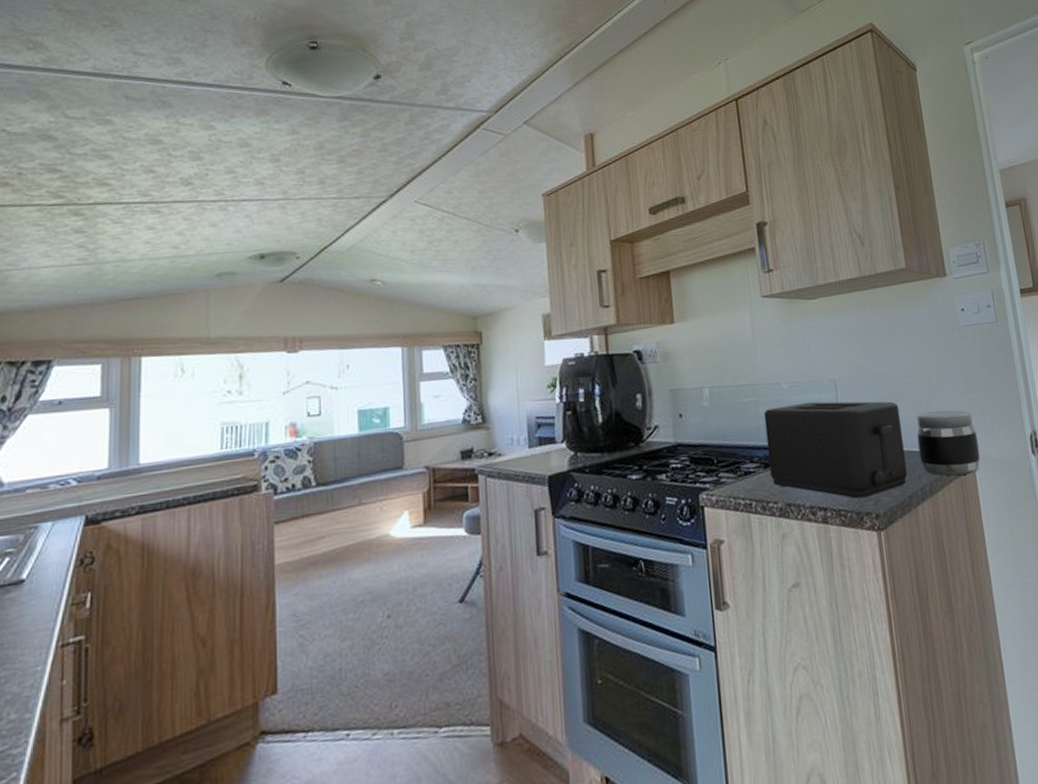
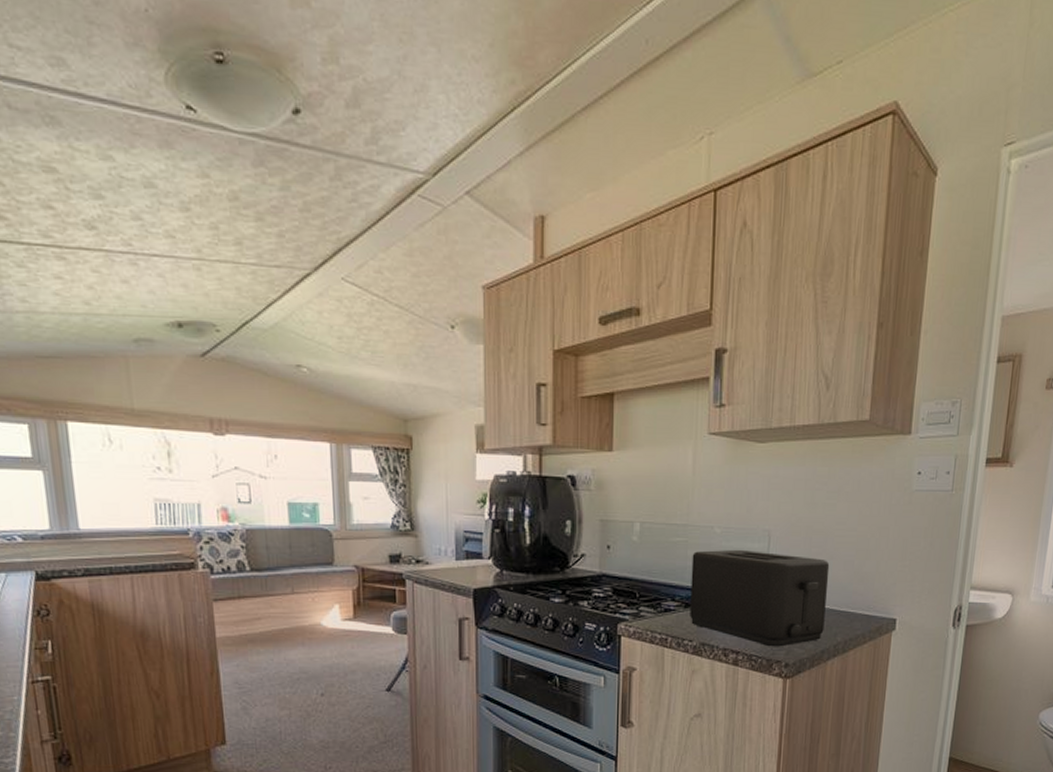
jar: present [916,410,981,476] -> none [839,574,902,638]

